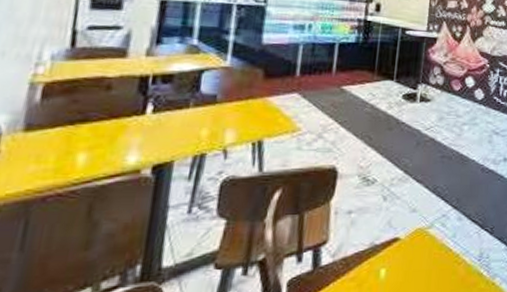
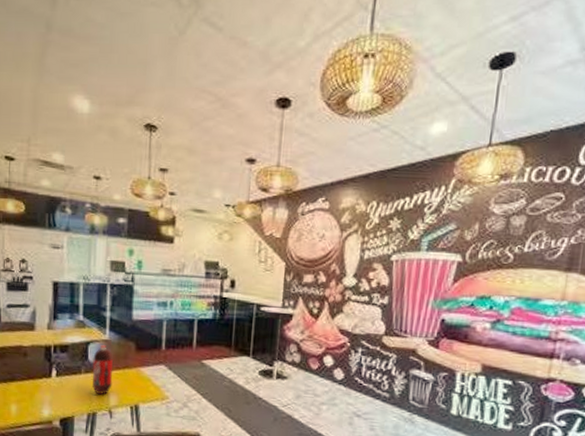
cola bottle: none [202,73,235,132] -> present [91,345,114,395]

